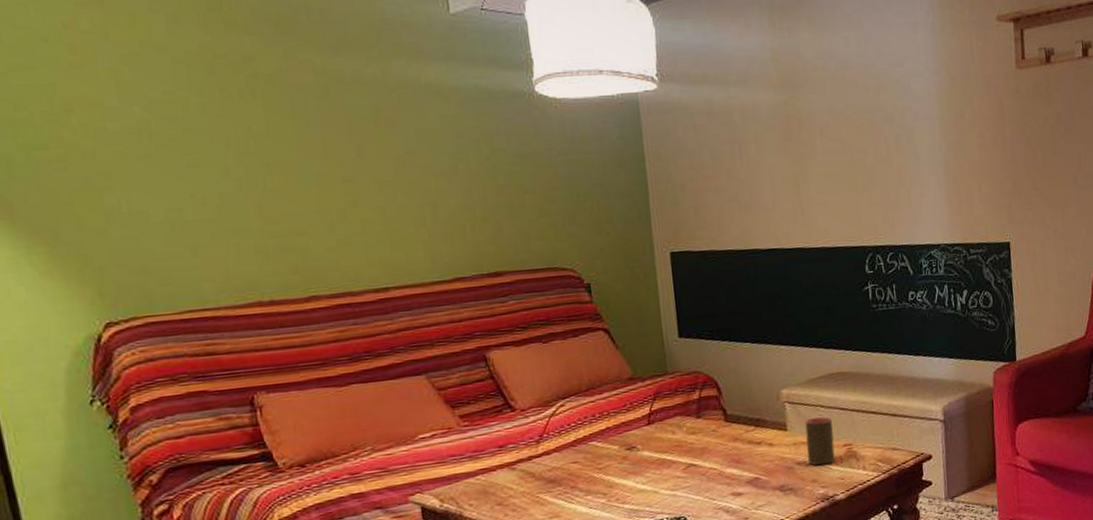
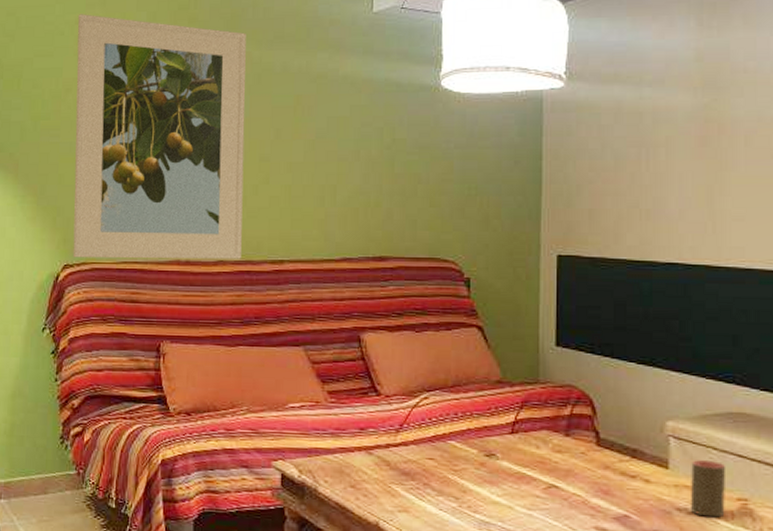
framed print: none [64,15,338,314] -> present [73,14,246,260]

